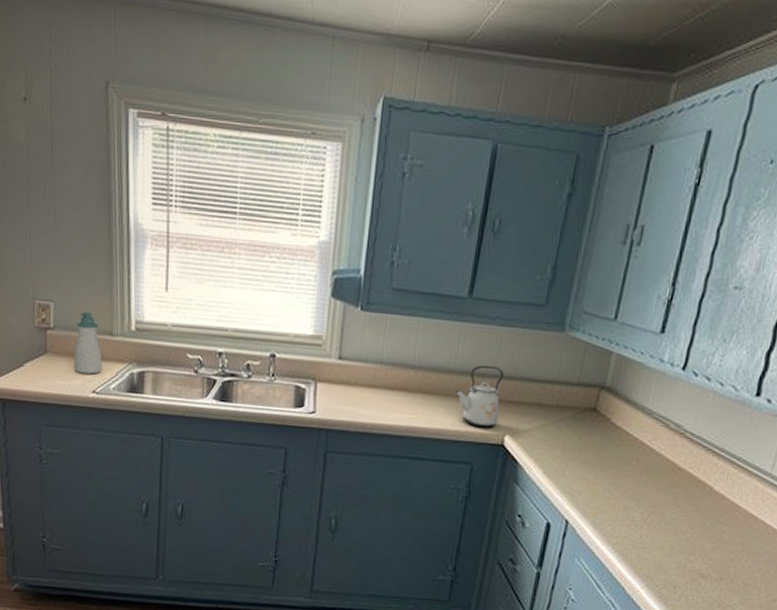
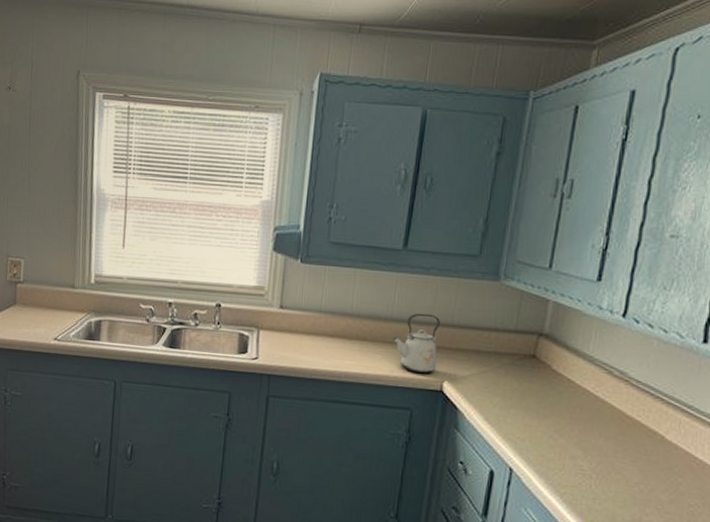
soap bottle: present [74,312,102,375] -> none [39,267,64,323]

